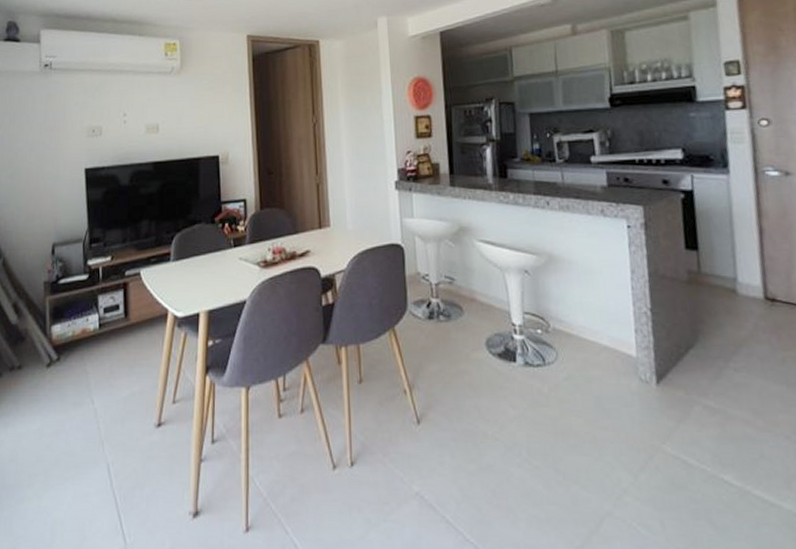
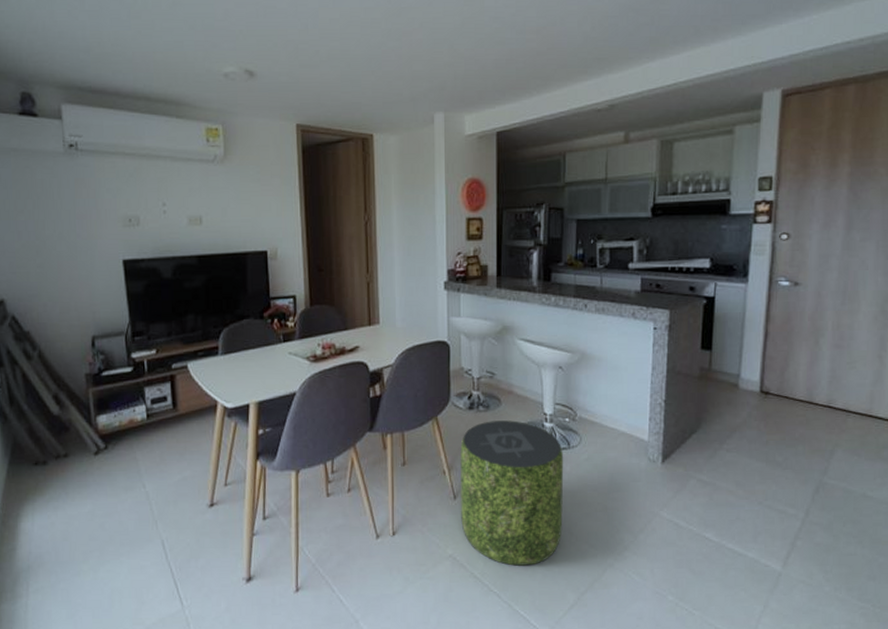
pouf: none [421,332,546,510] -> present [460,420,564,566]

